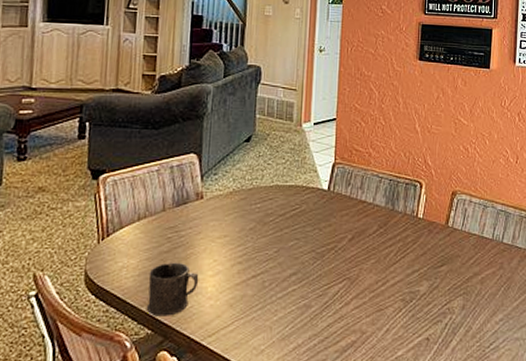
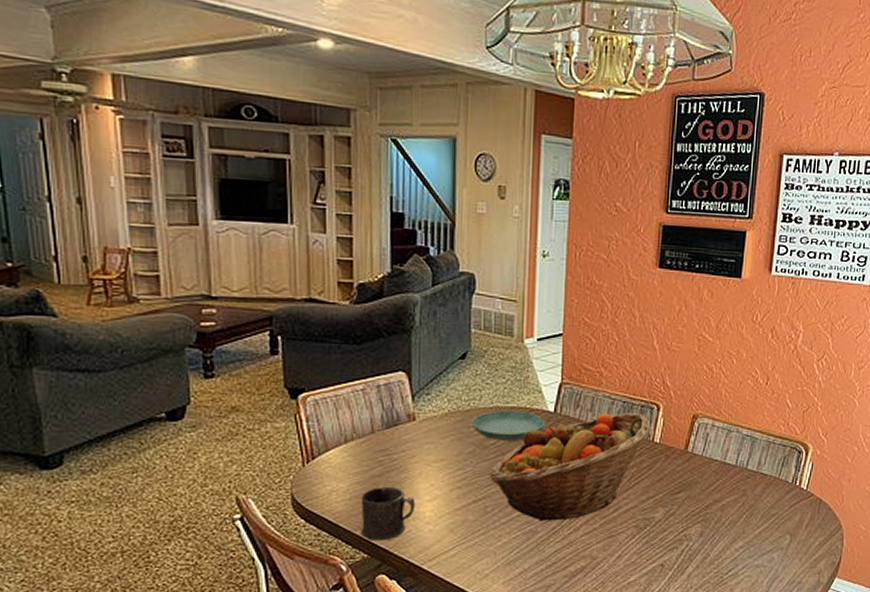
saucer: none [254,189,319,217] -> present [473,410,545,440]
fruit basket: none [267,190,414,295] -> present [488,413,650,521]

